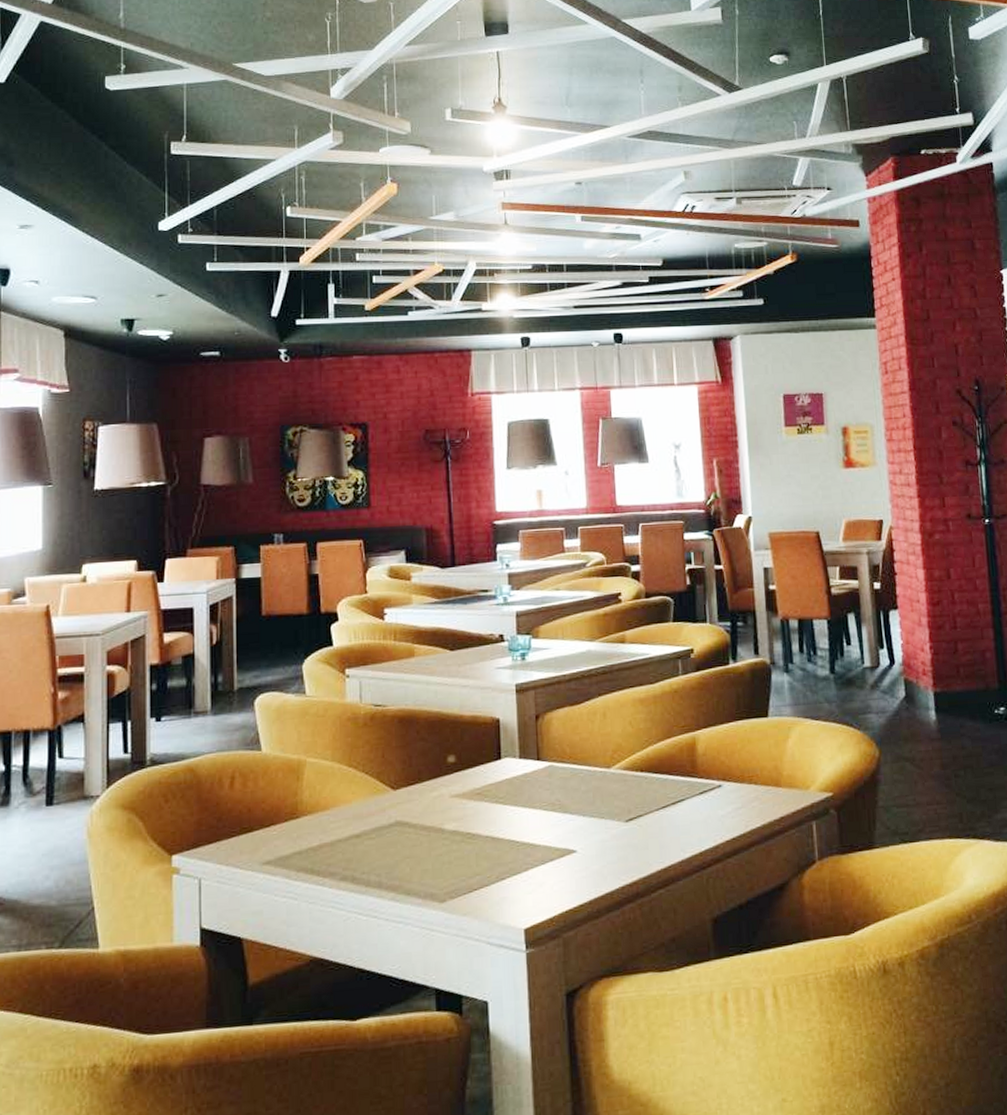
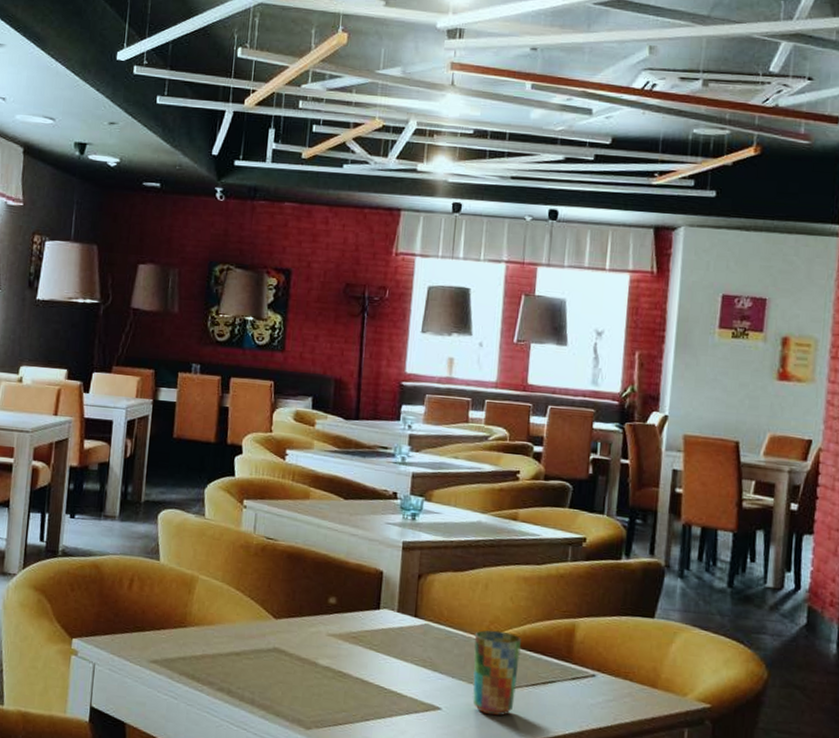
cup: none [599,758,648,848] -> present [472,630,521,716]

